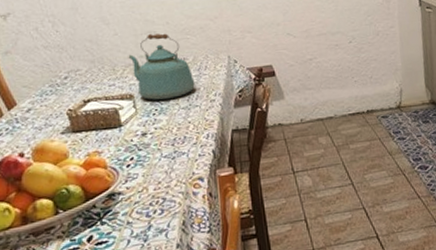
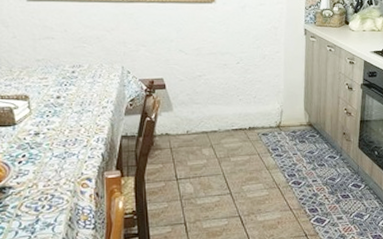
kettle: present [128,33,195,100] -> none [25,39,89,102]

